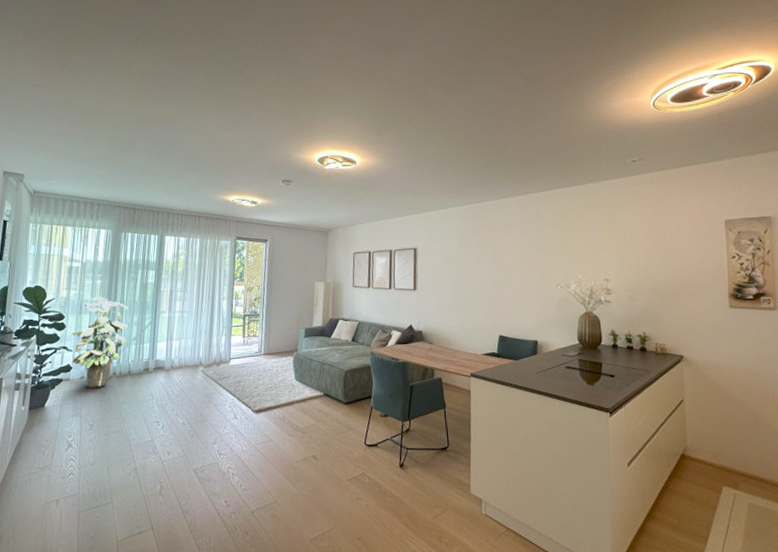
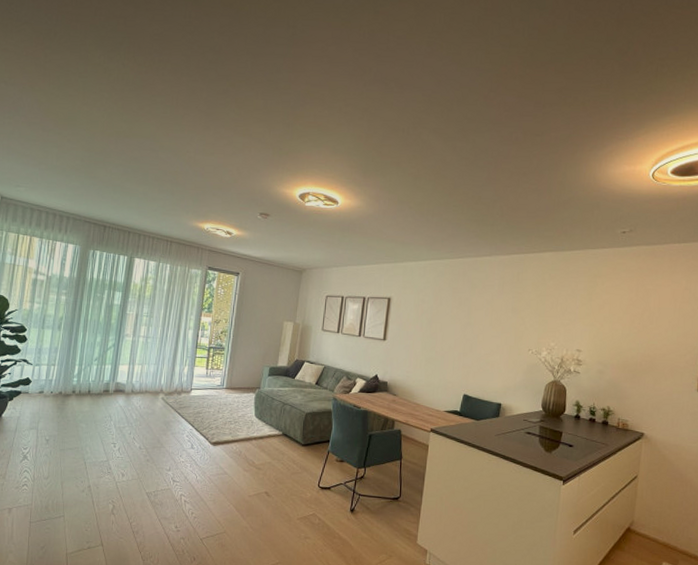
indoor plant: present [71,297,128,388] -> none [32,313,92,404]

